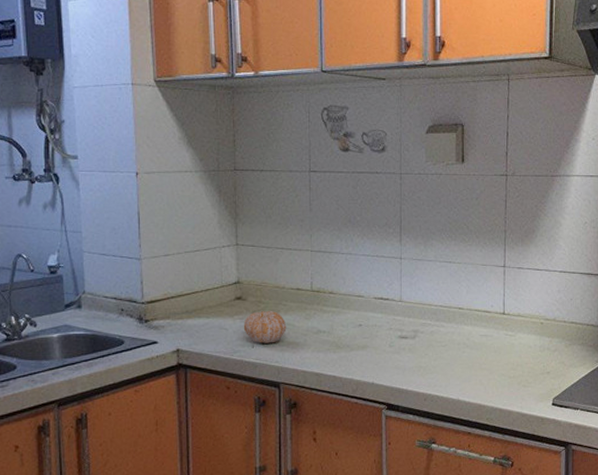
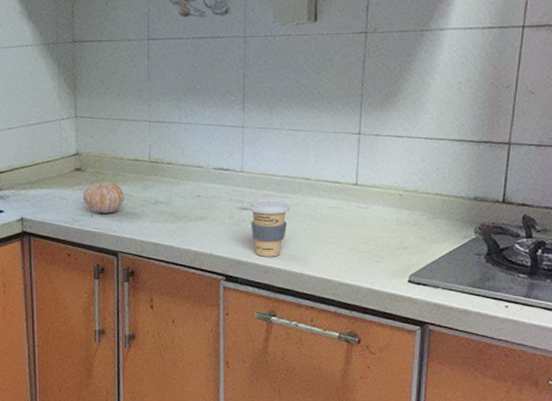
coffee cup: none [408,327,447,385] -> present [249,199,291,257]

